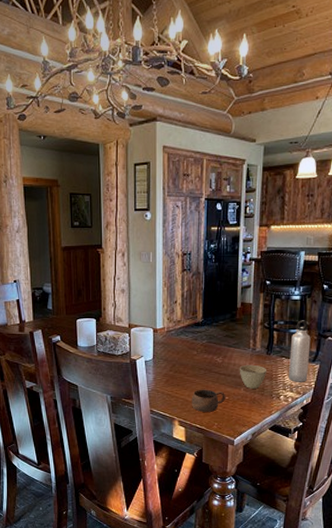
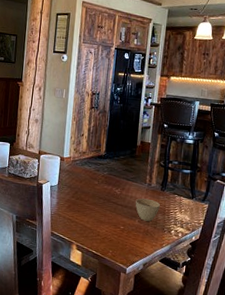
cup: present [191,389,226,412] -> none [89,217,122,240]
water bottle: present [289,320,311,382] -> none [180,162,202,220]

